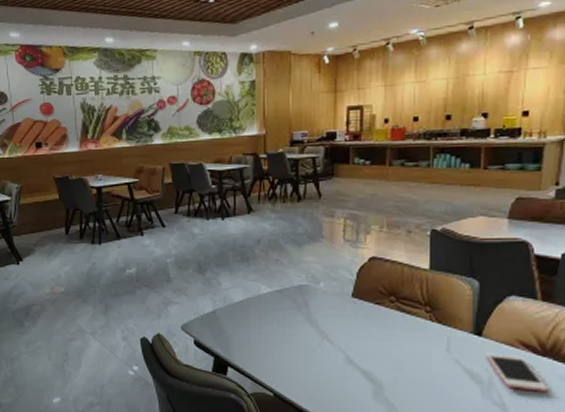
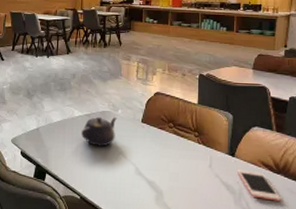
teapot: none [270,292,318,330] -> present [80,116,117,147]

